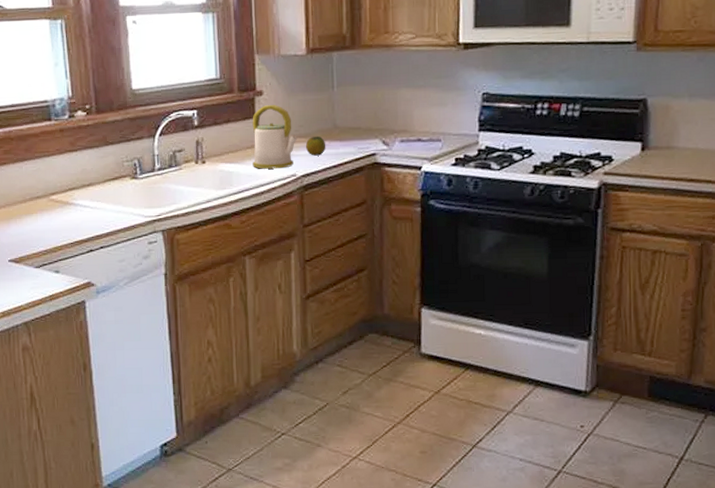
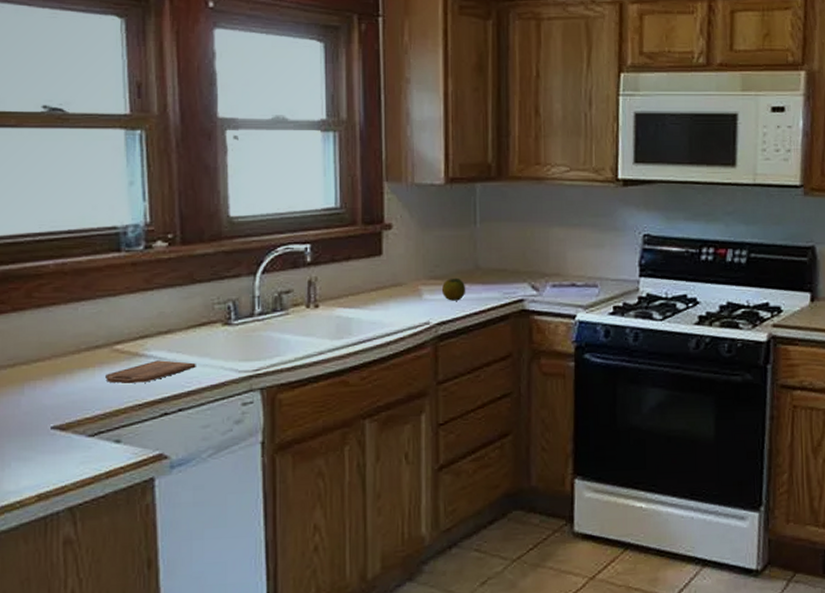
cutting board: none [45,208,112,226] -> present [105,360,196,384]
kettle: present [252,104,298,169] -> none [377,239,433,315]

